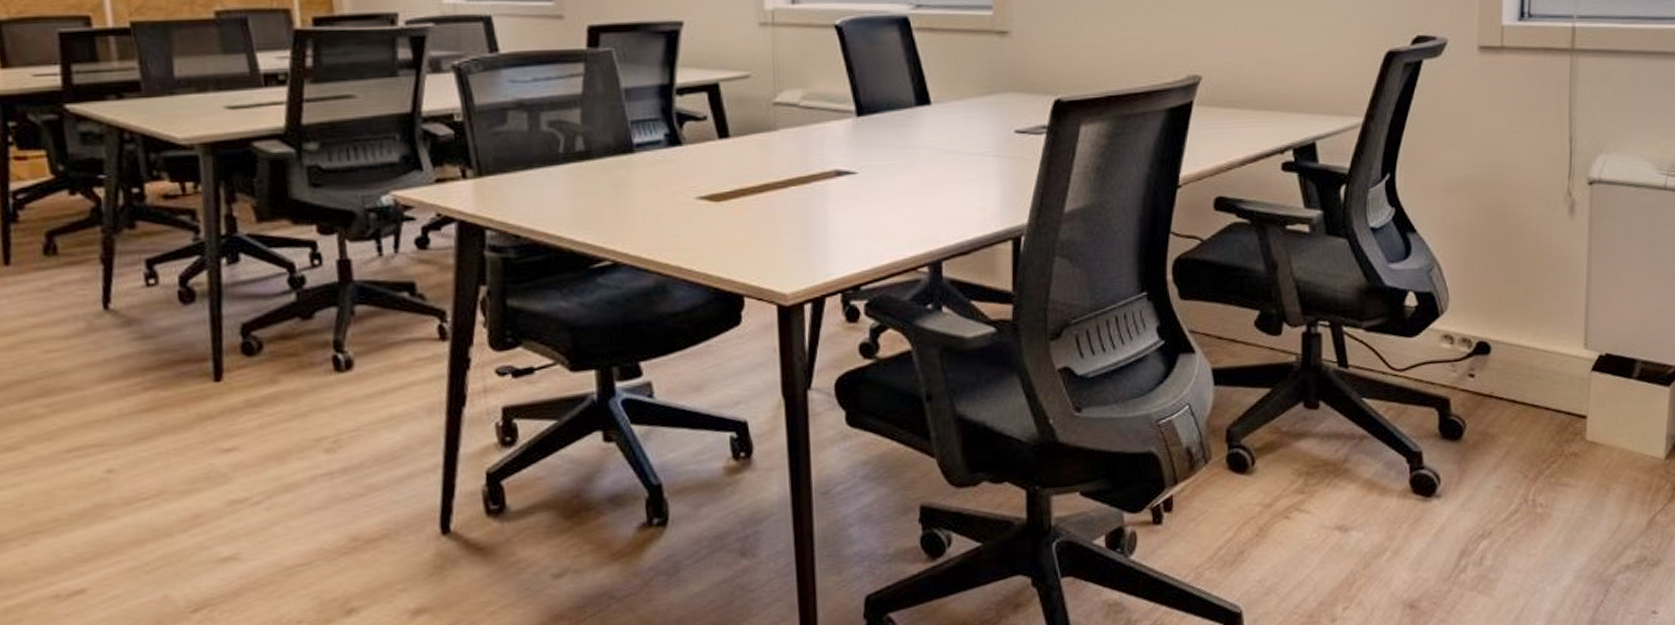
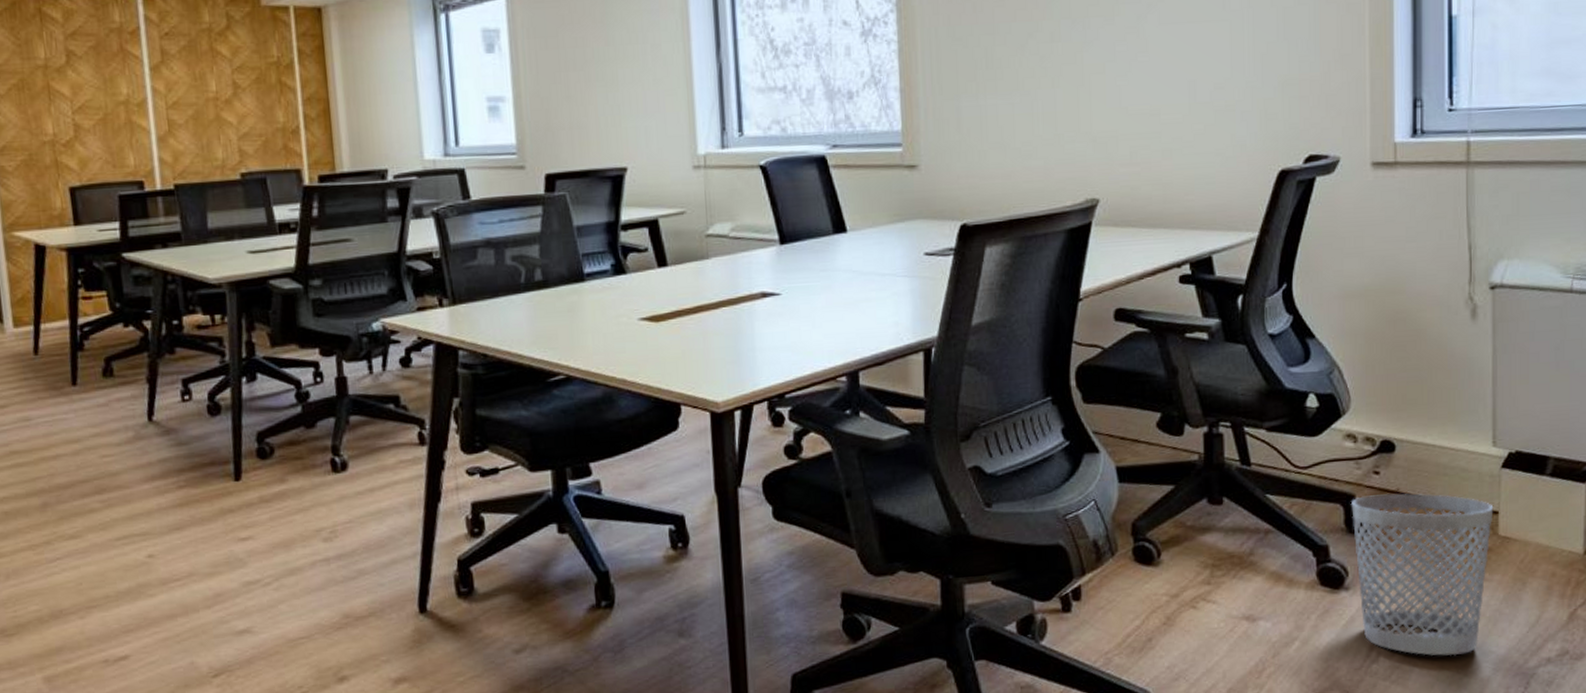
wastebasket: none [1446,397,1582,565] -> present [1351,493,1494,656]

